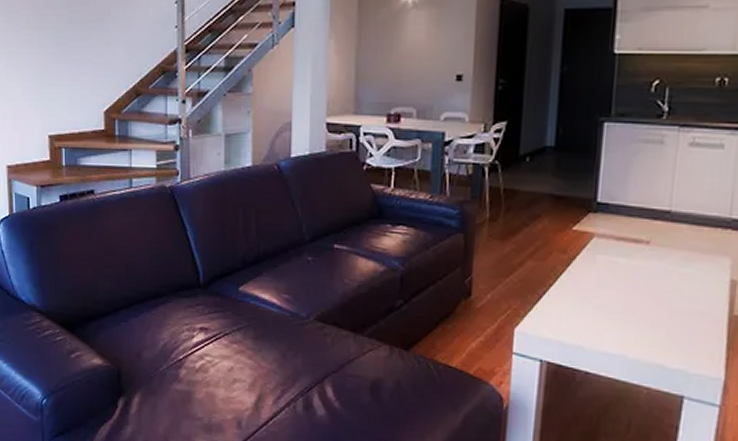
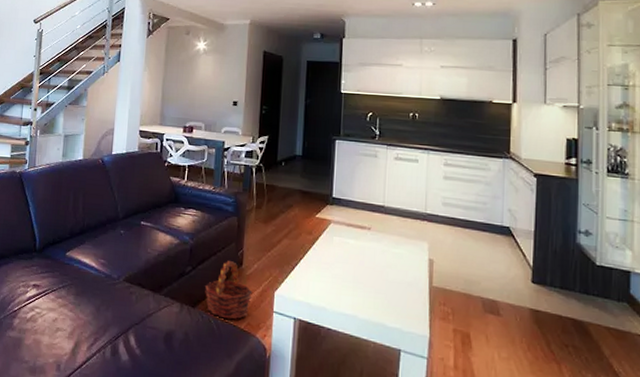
basket: none [420,291,485,364] -> present [204,261,253,319]

